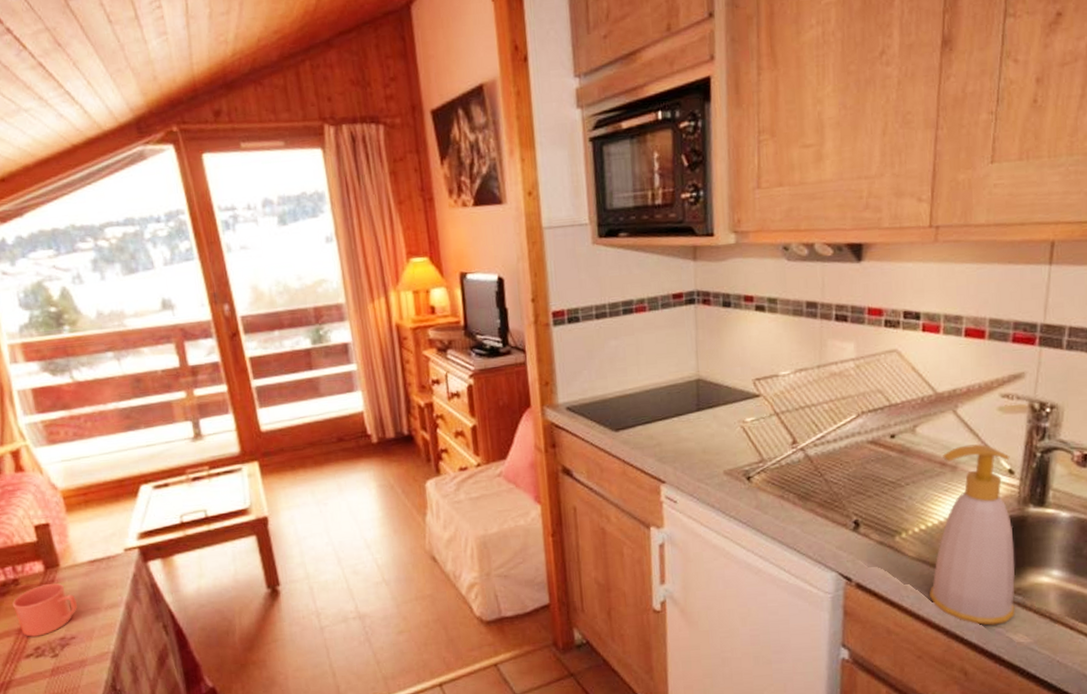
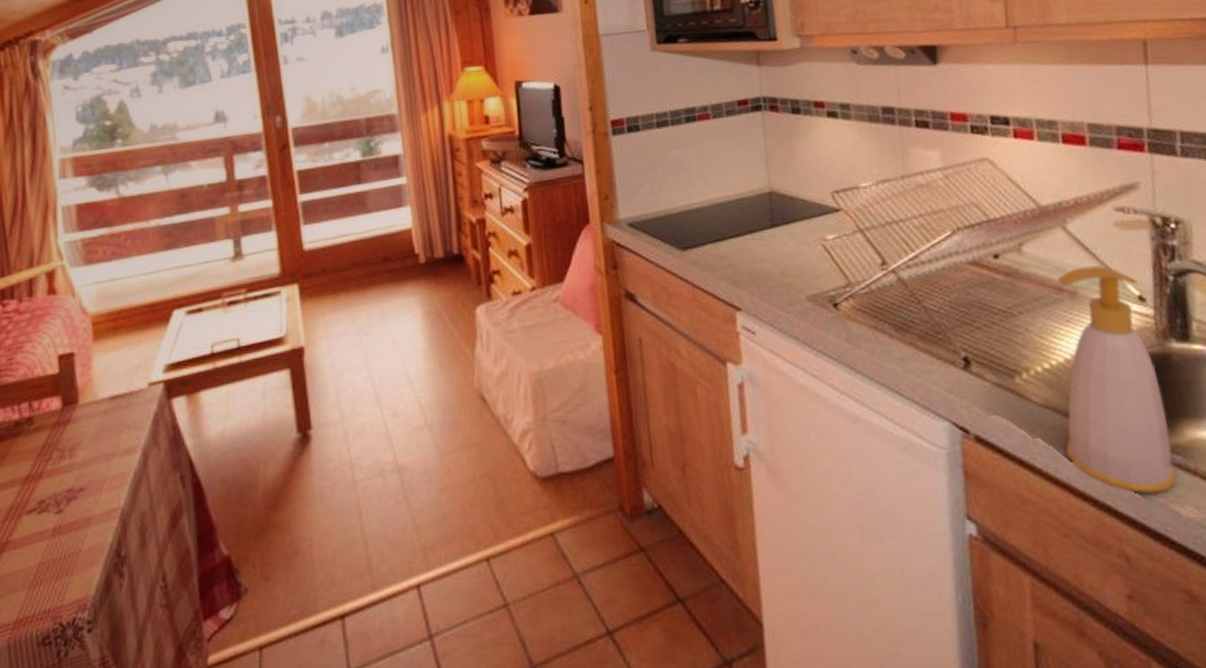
mug: present [12,582,78,637] -> none [23,422,92,488]

